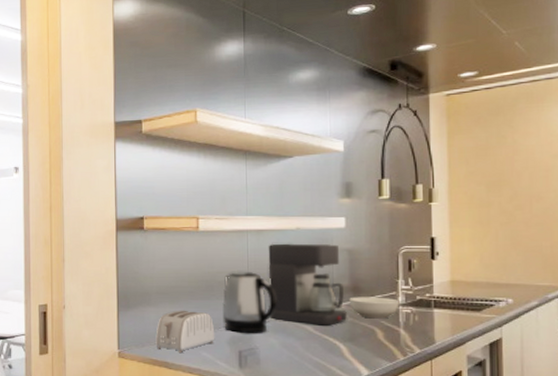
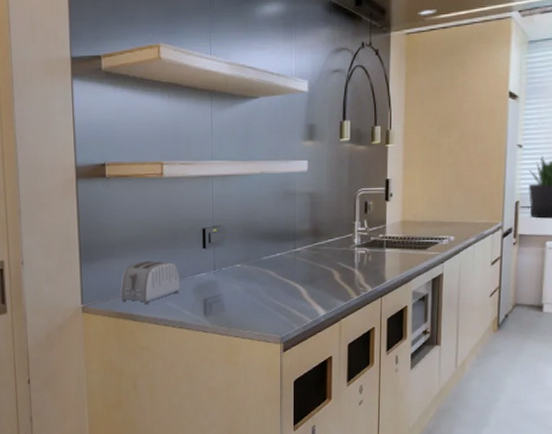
kettle: present [224,271,277,333] -> none [189,218,241,281]
coffee maker: present [268,243,348,326] -> none [233,188,308,270]
bowl: present [349,297,400,319] -> none [309,239,355,261]

